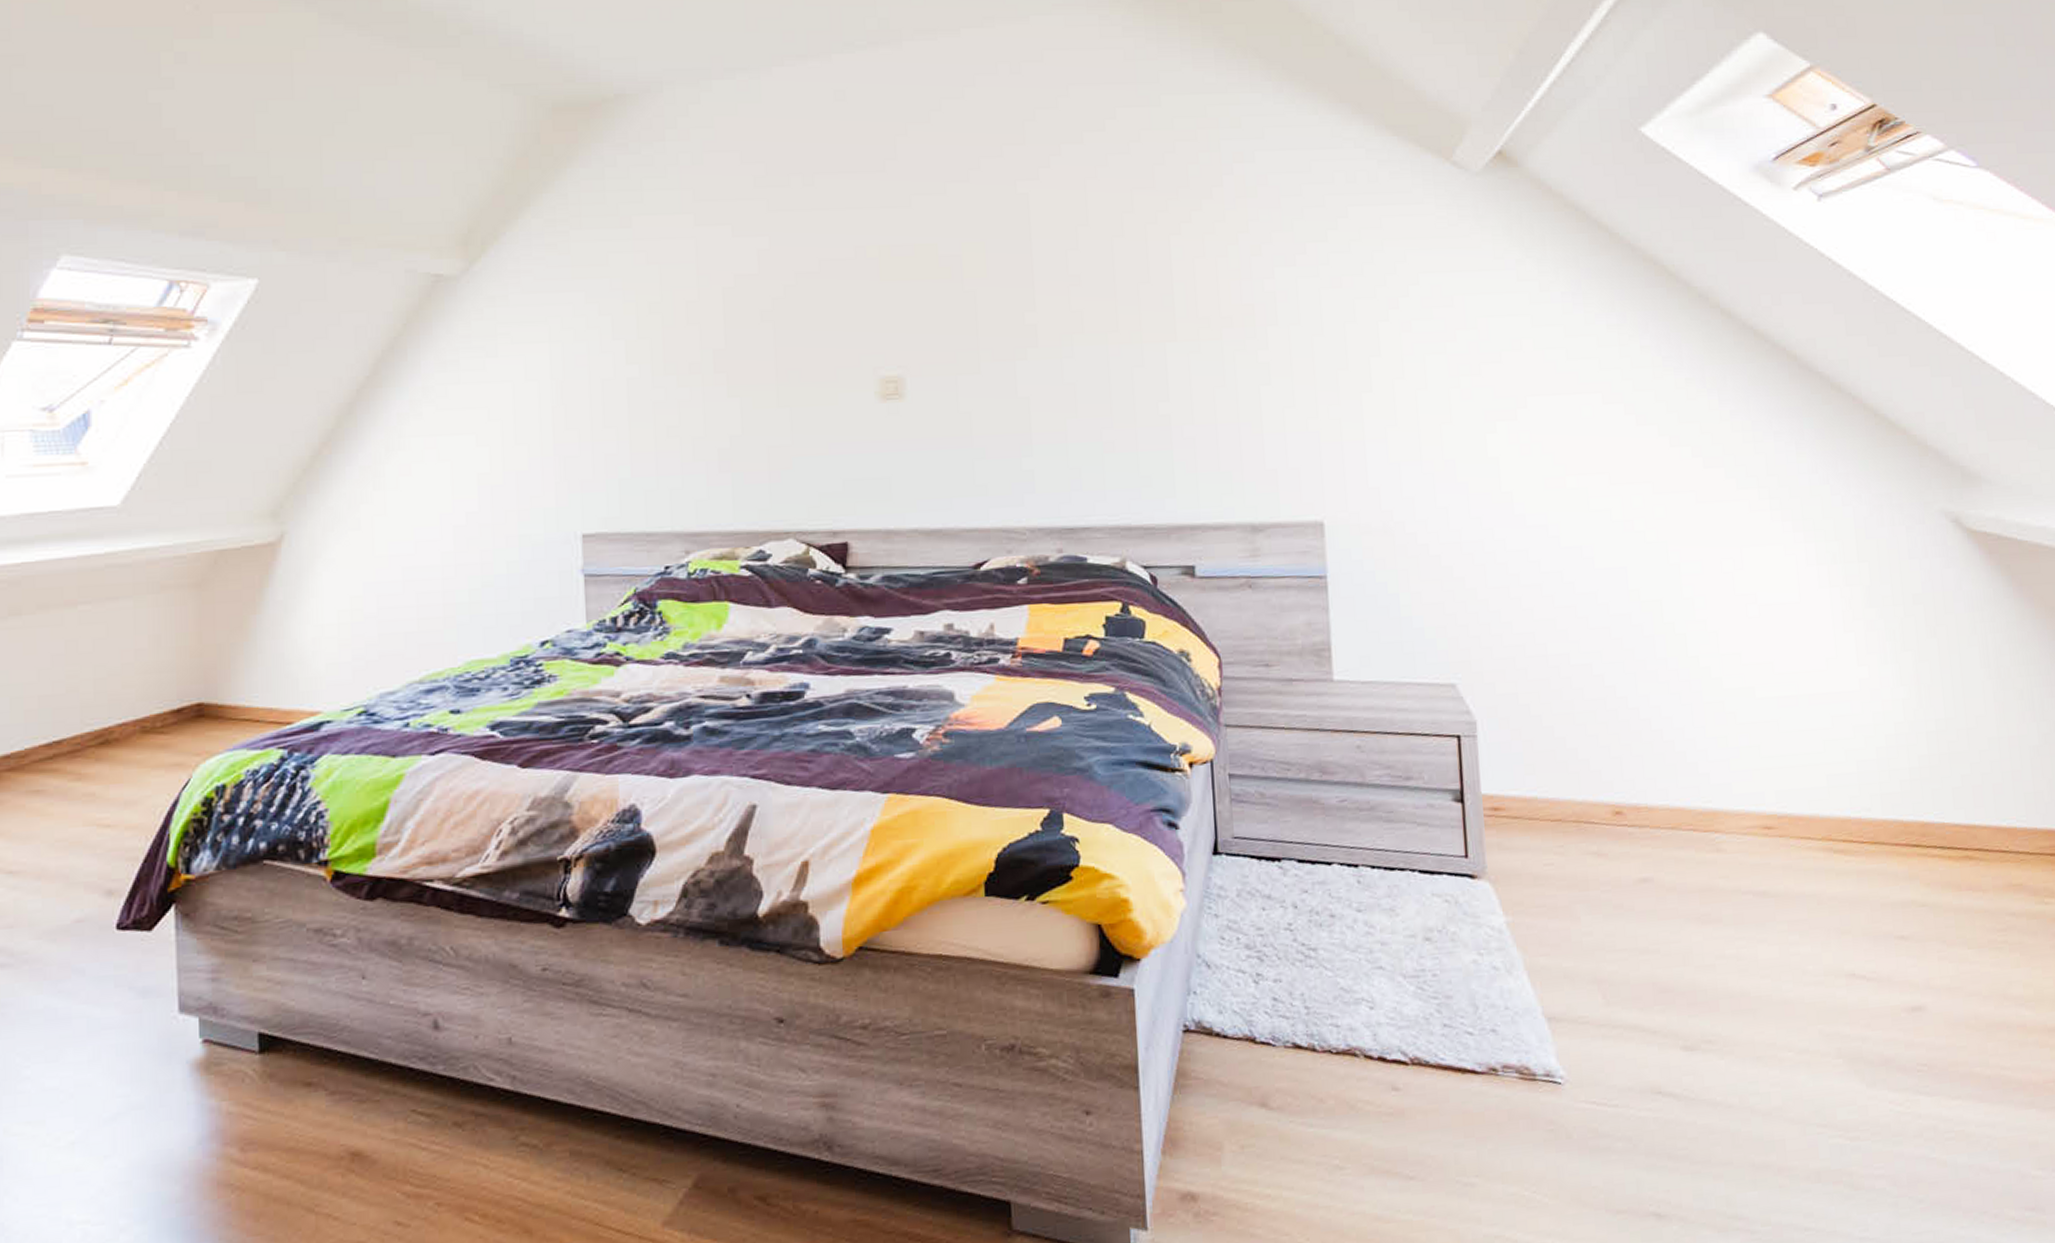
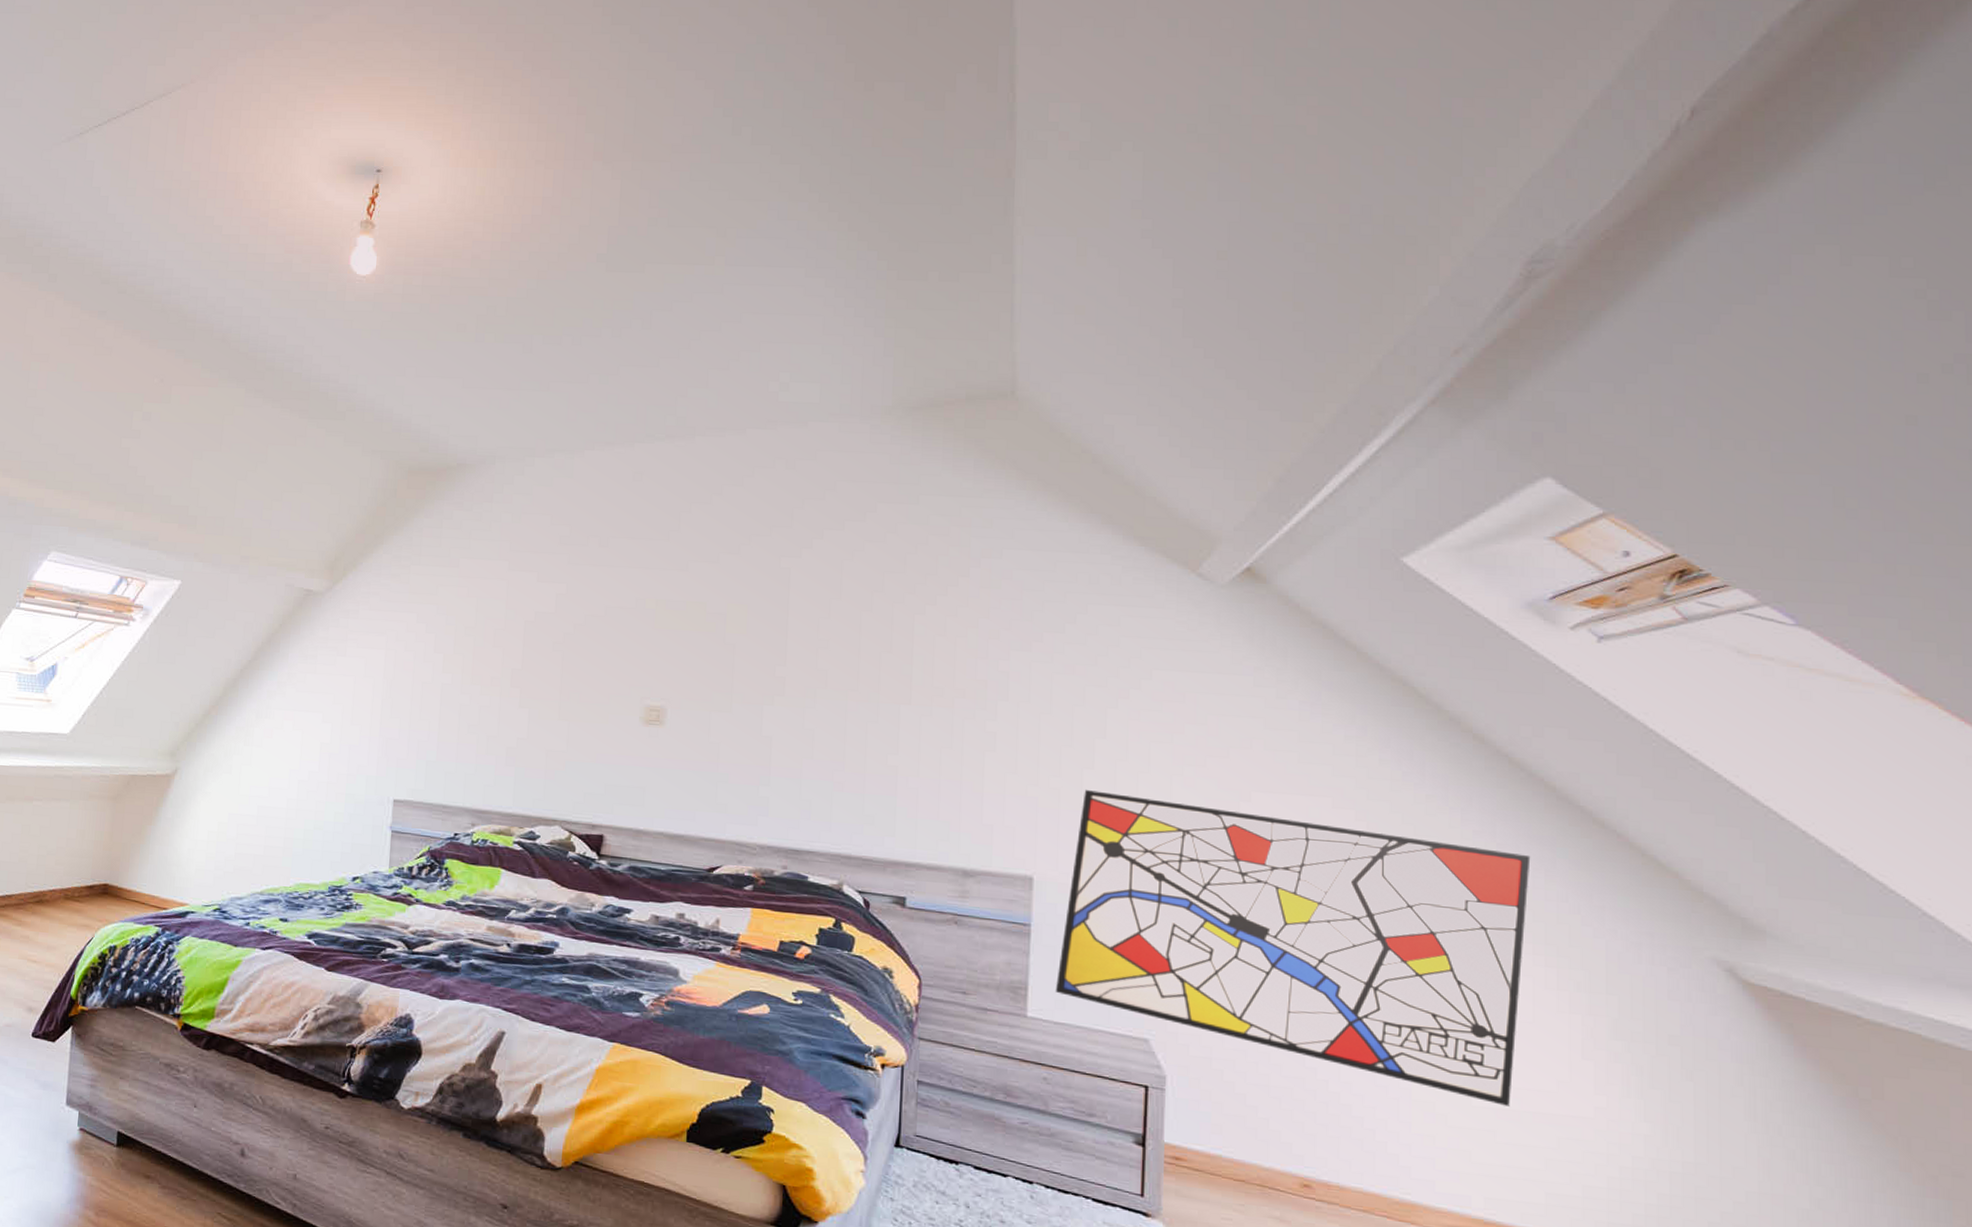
wall art: none [1358,416,1789,693] -> present [1055,790,1531,1106]

